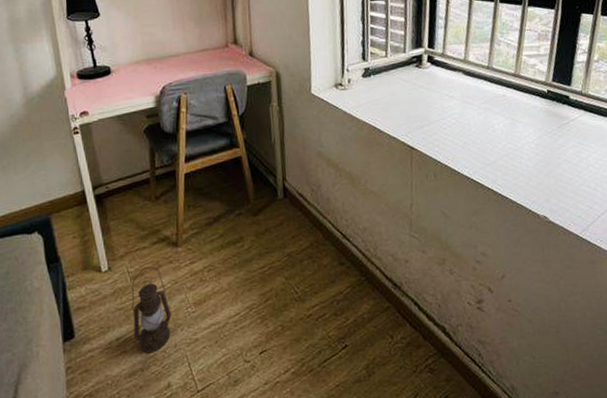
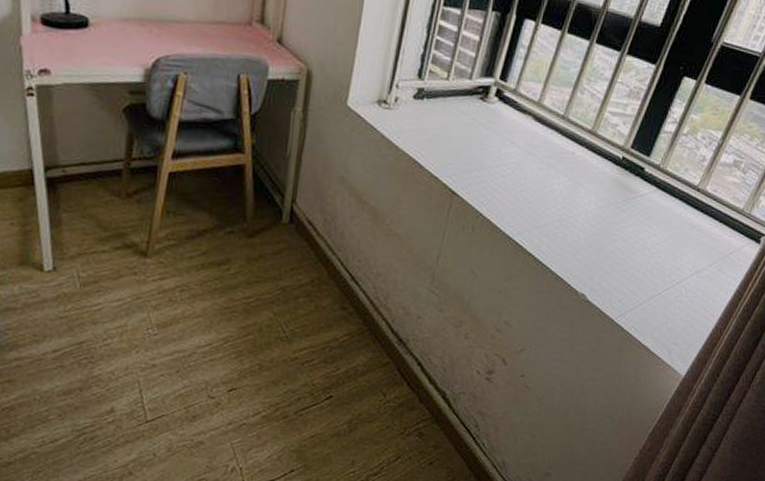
lantern: present [132,266,172,353] -> none [76,273,127,373]

